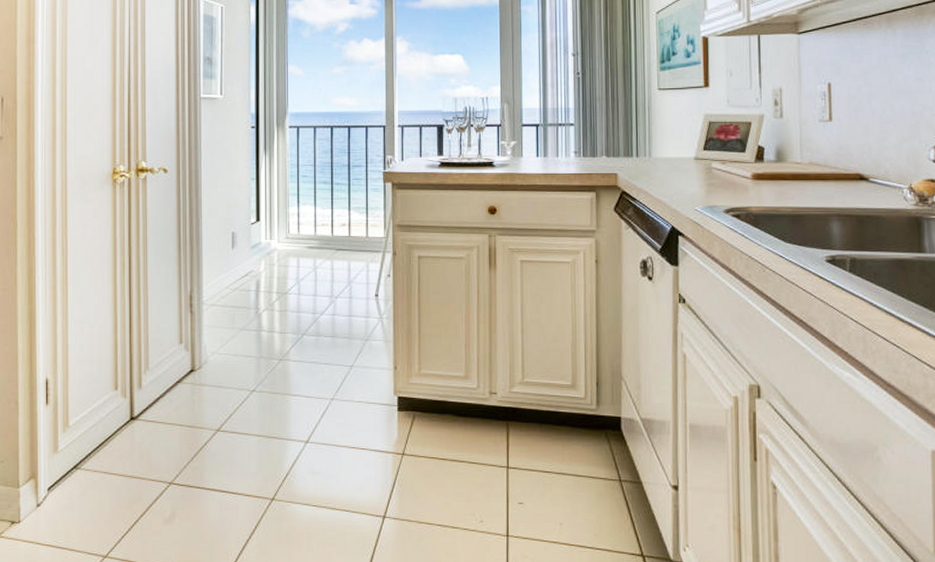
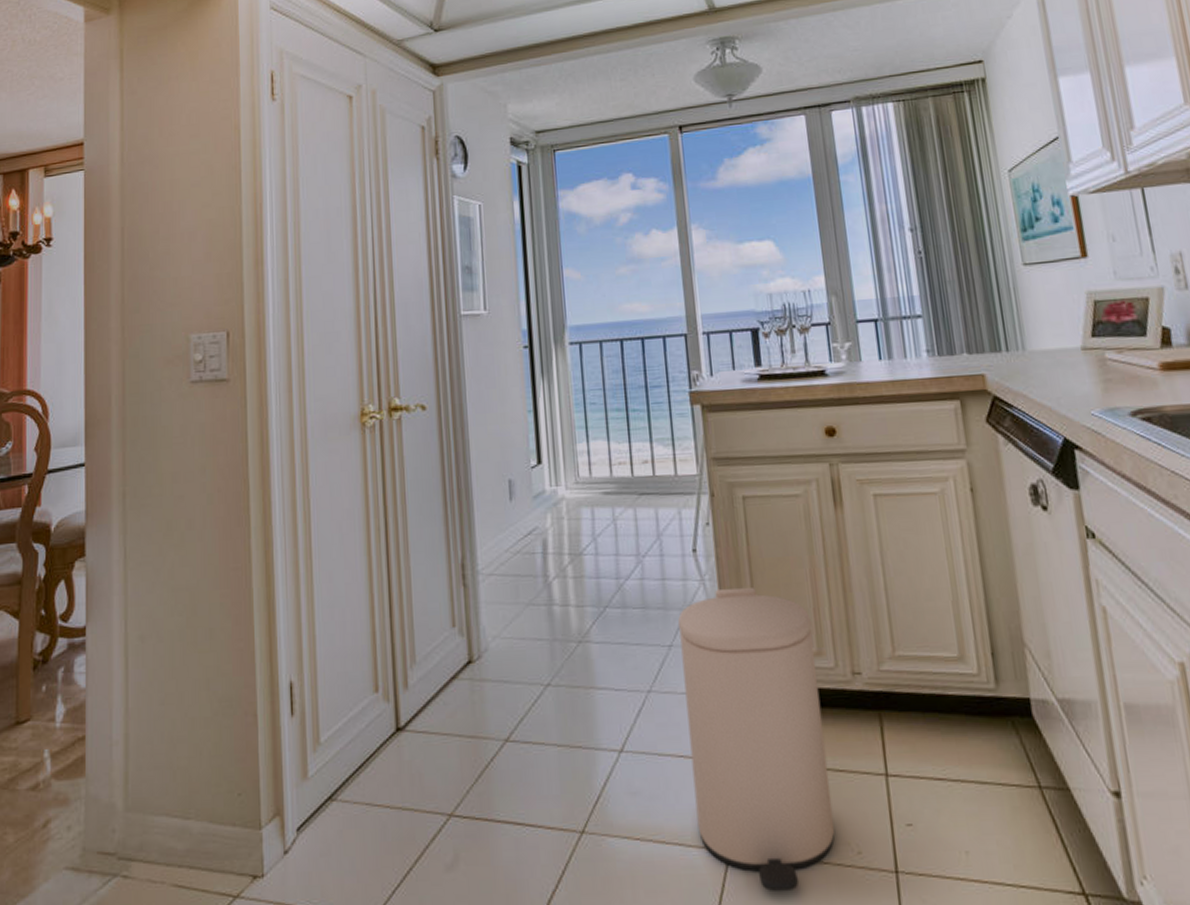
pedal bin: none [360,325,465,546] -> present [678,586,835,891]

